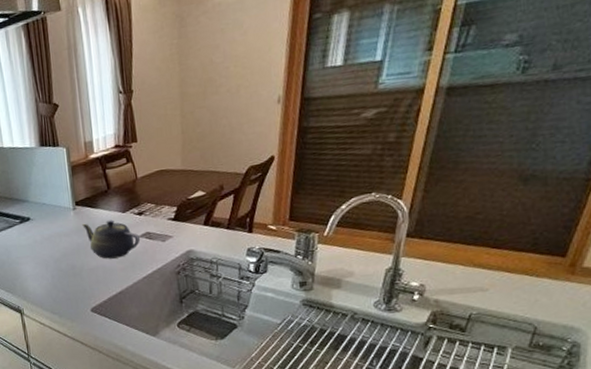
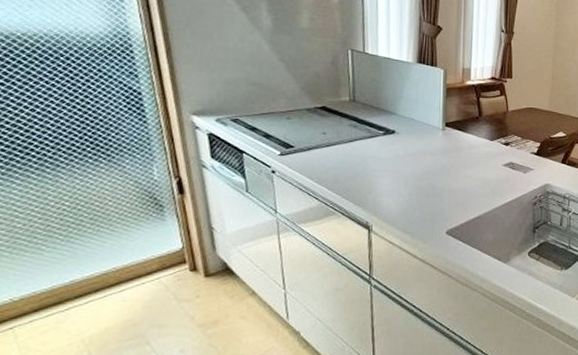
teapot: present [82,220,141,259] -> none [449,145,504,183]

